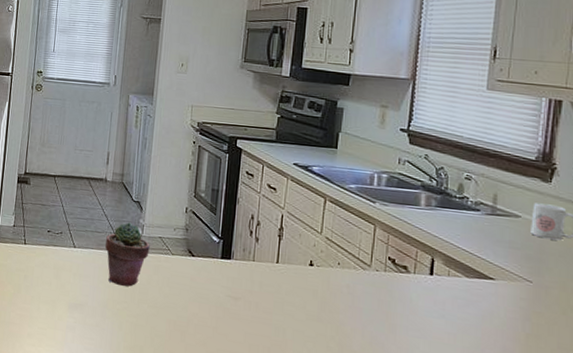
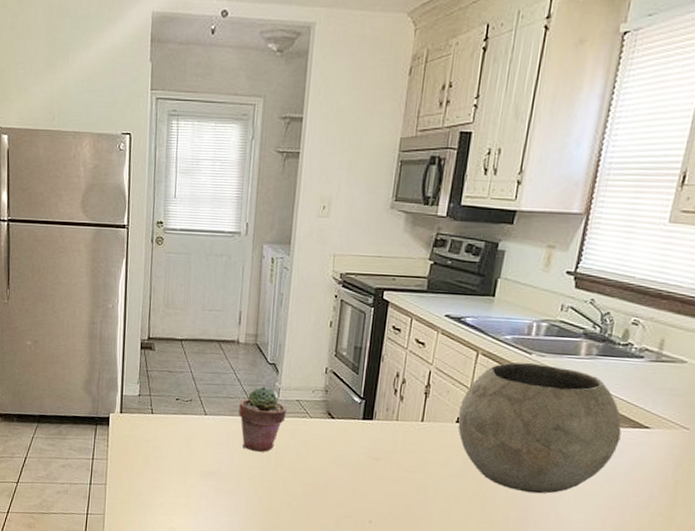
bowl: none [311,209,468,342] -> present [458,362,622,494]

